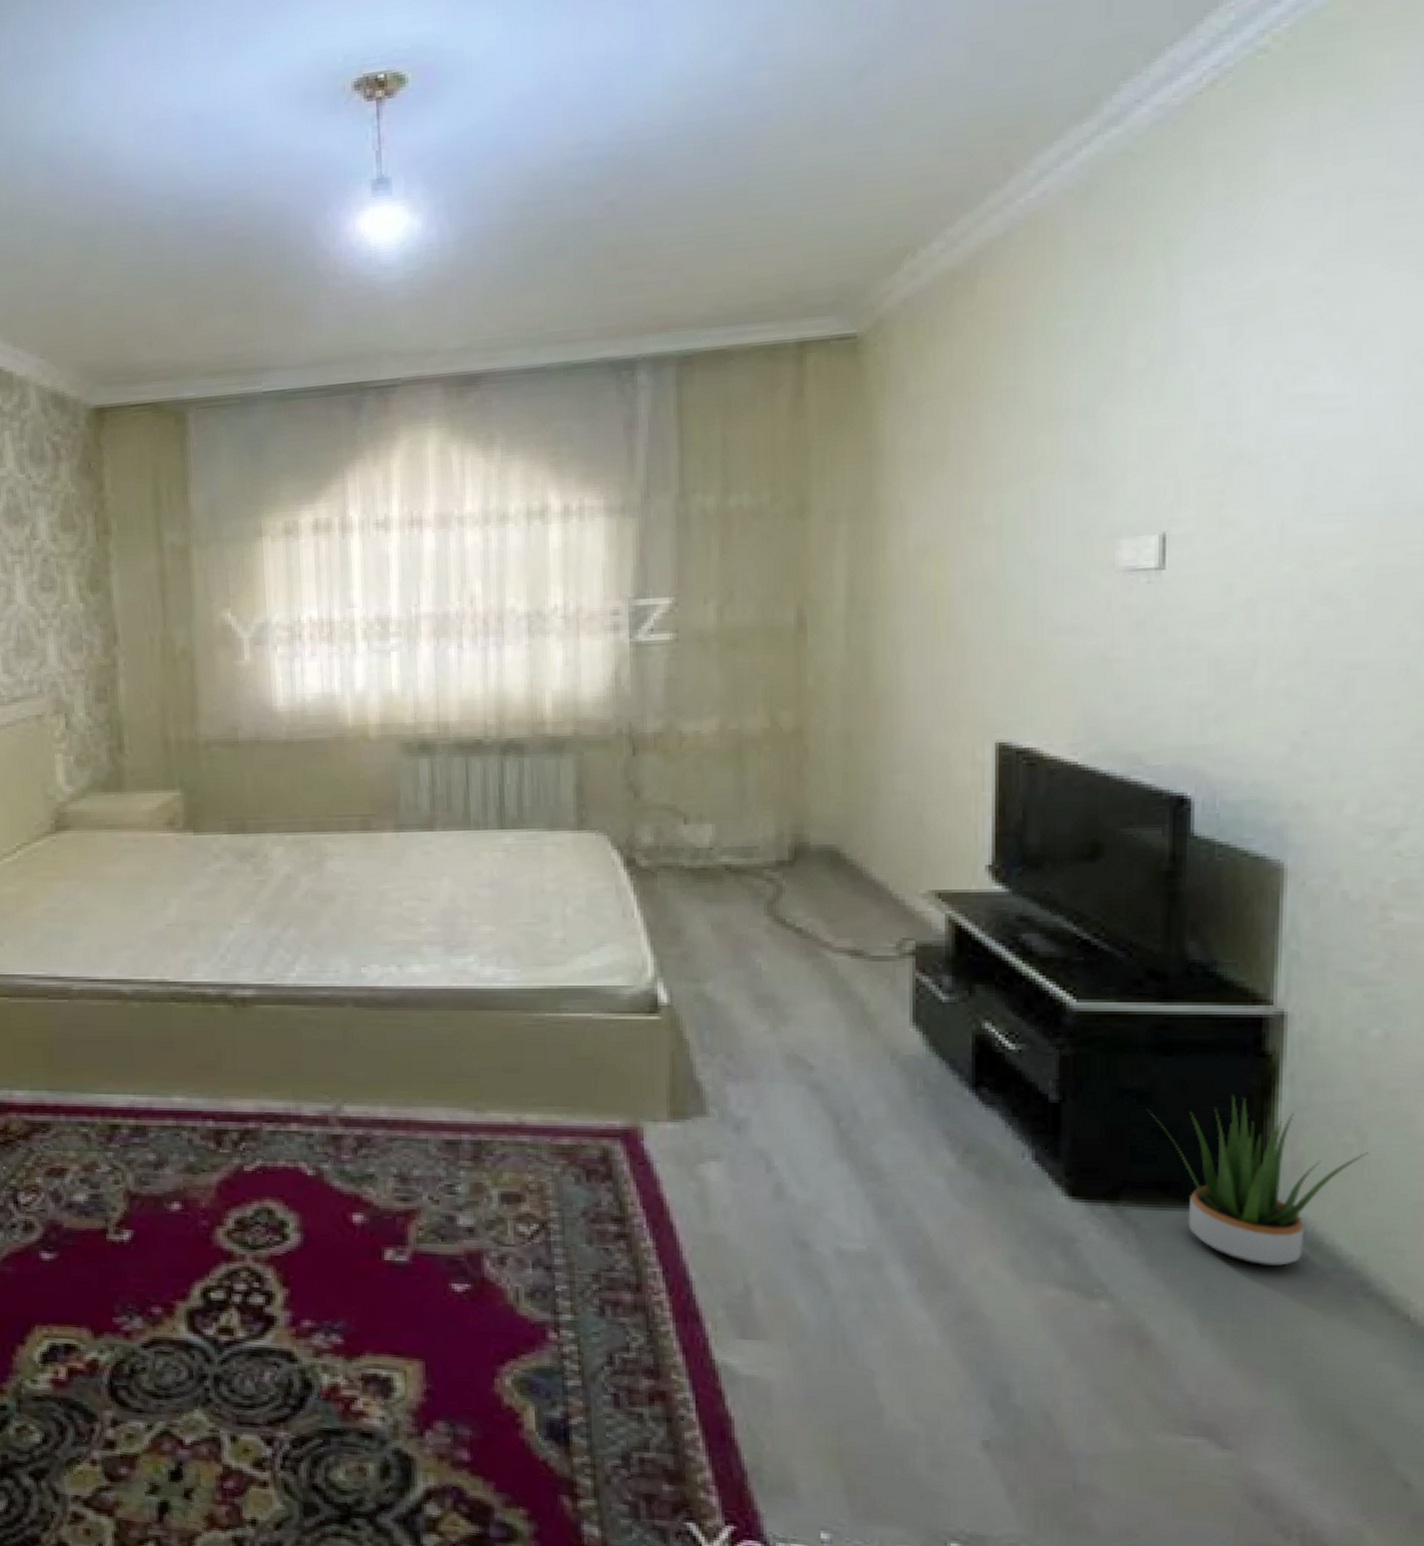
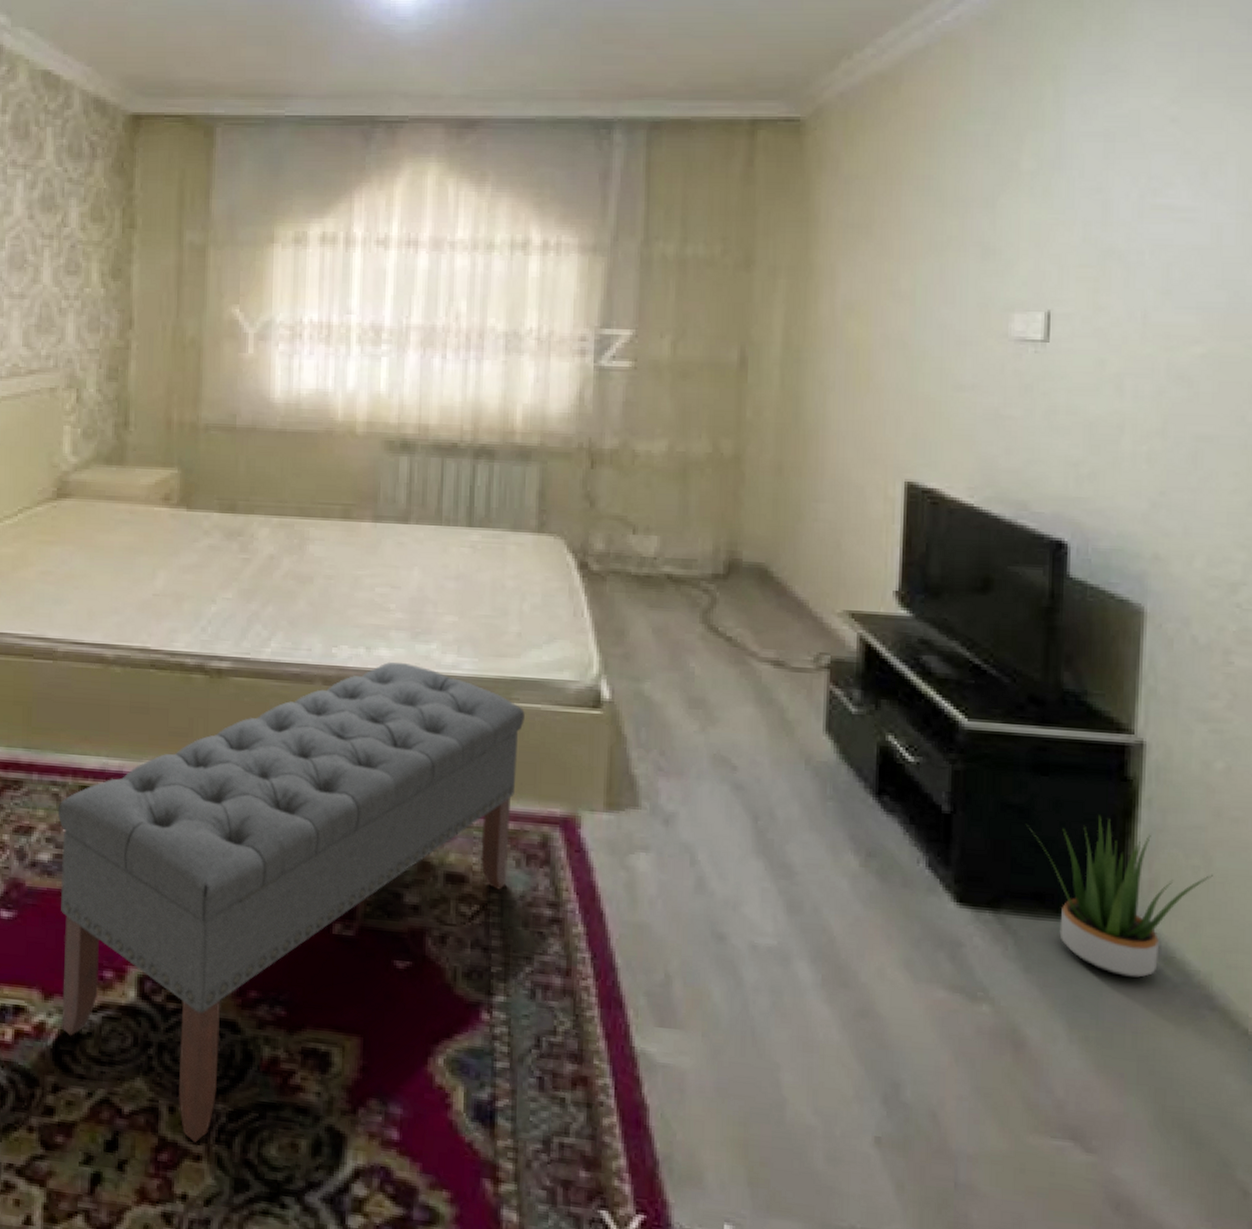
bench: none [88,978,575,1470] -> present [57,661,525,1142]

